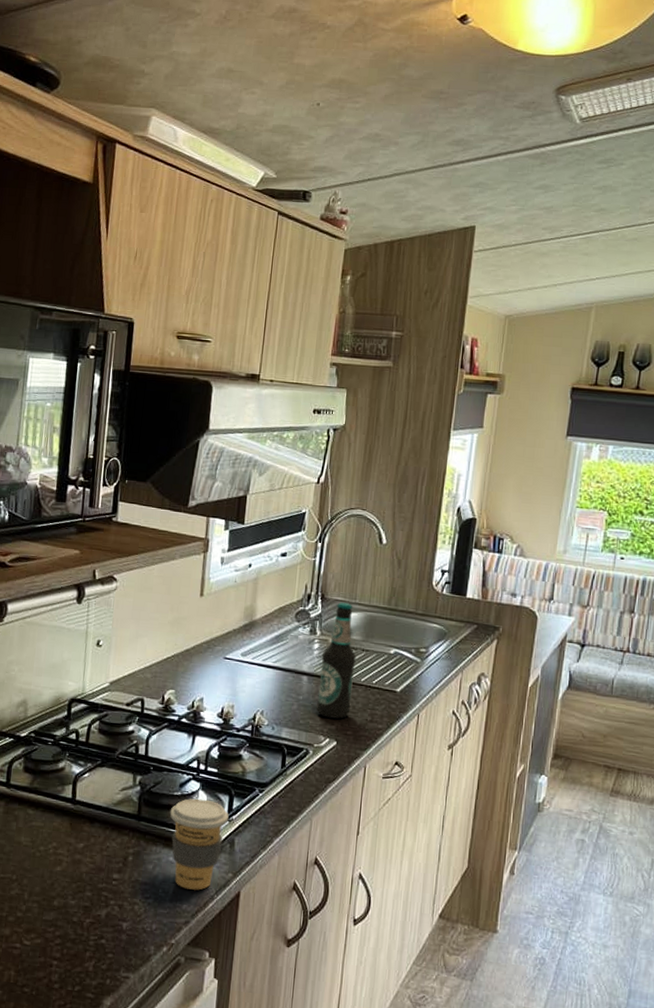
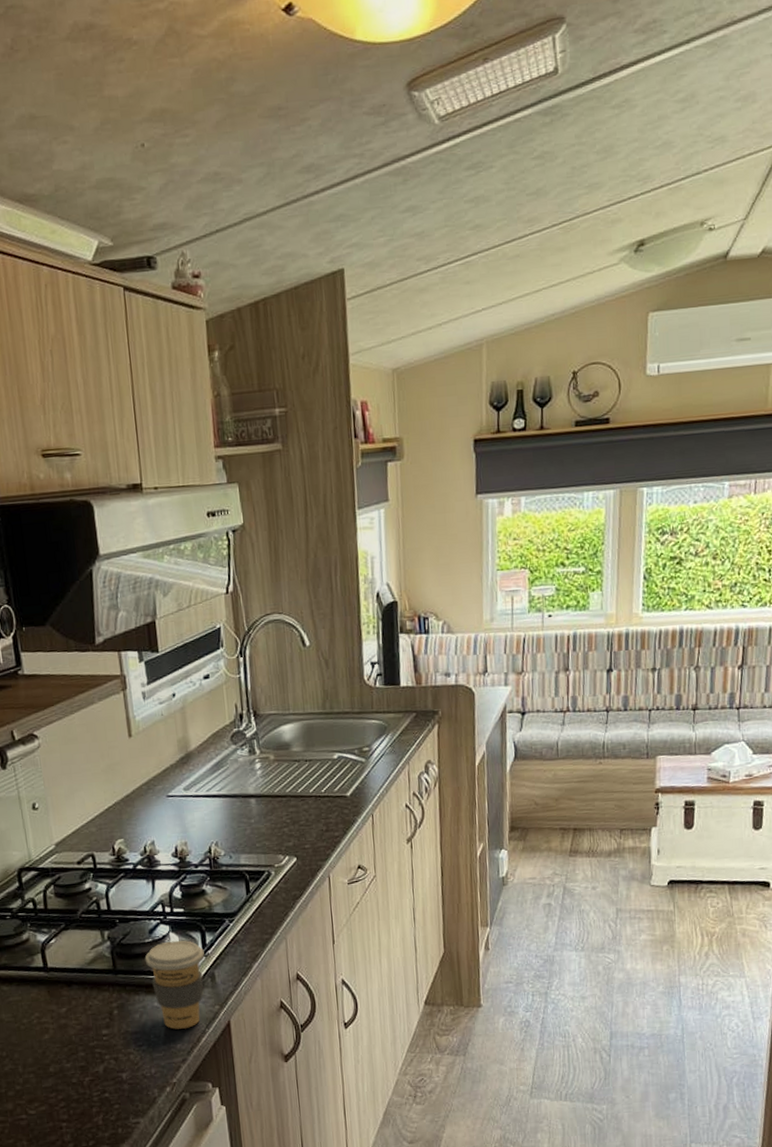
bottle: present [316,602,356,719] -> none [265,715,305,836]

